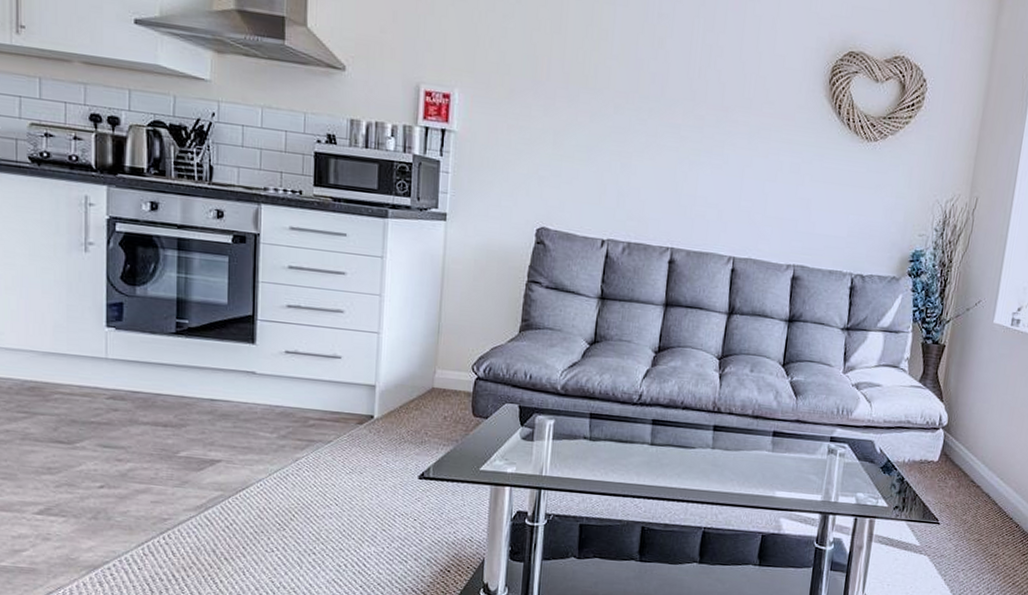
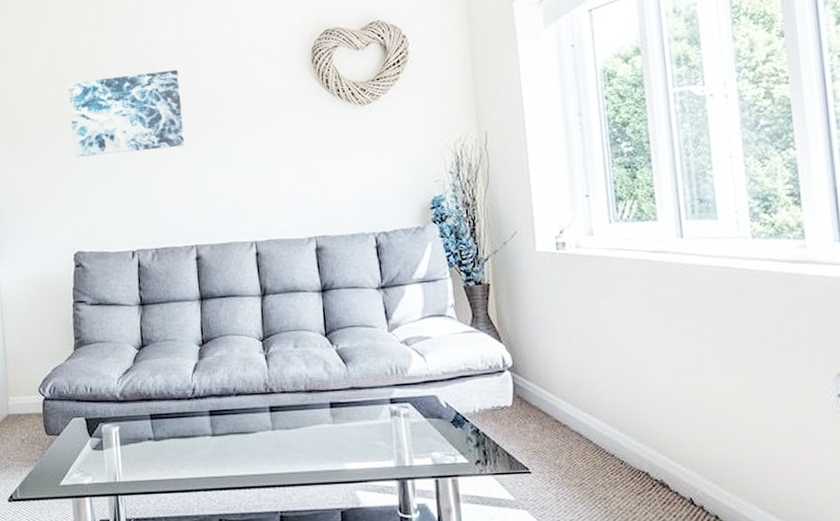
wall art: none [556,34,689,139] -> present [68,69,185,158]

